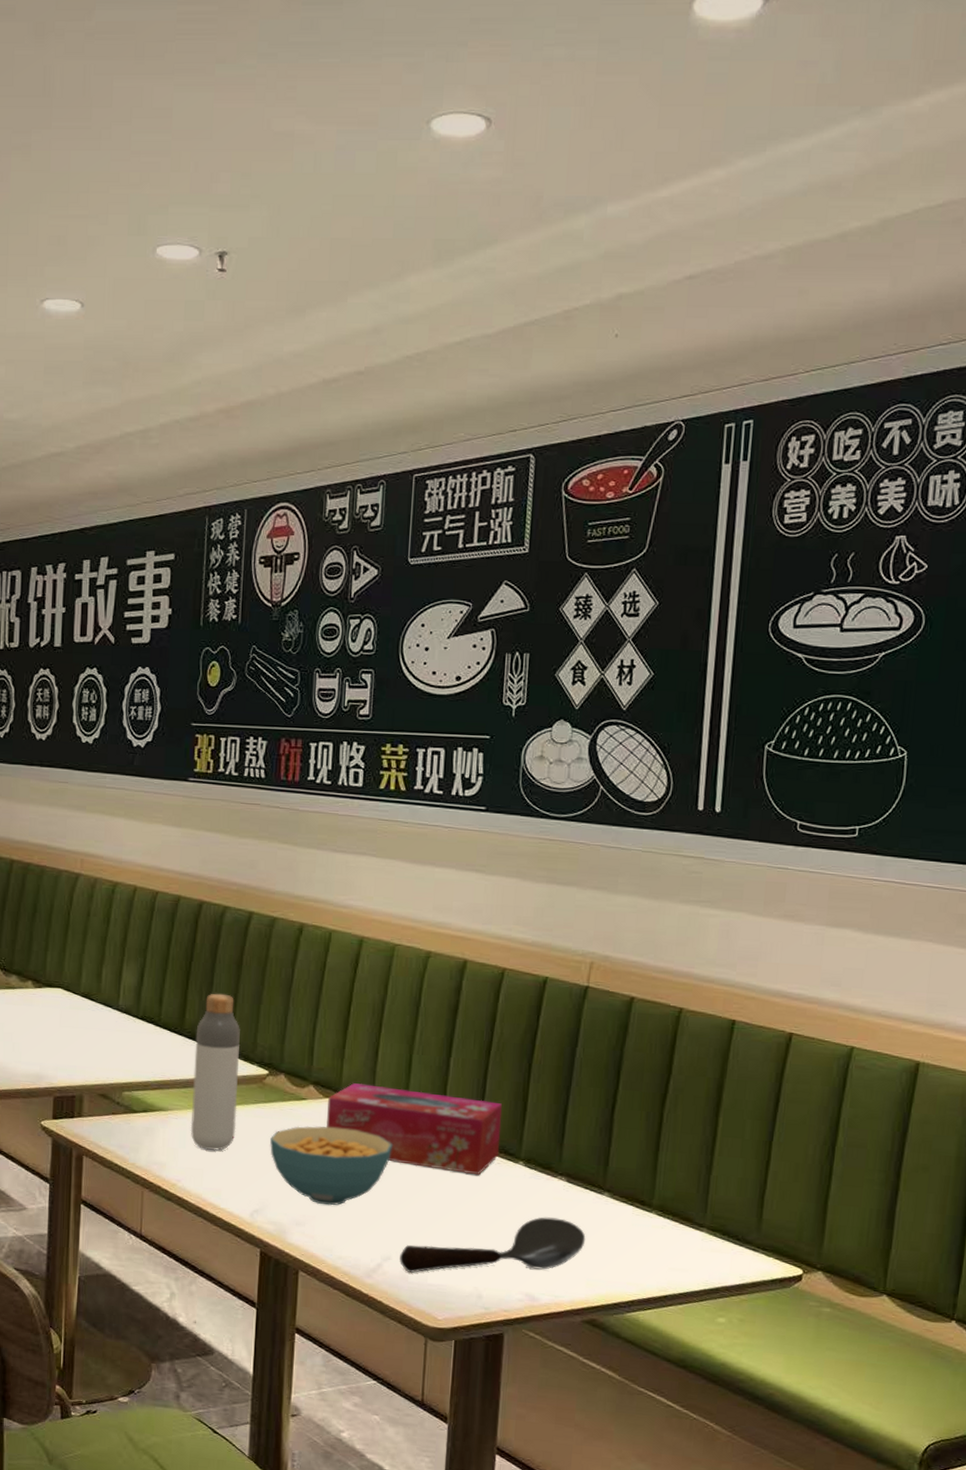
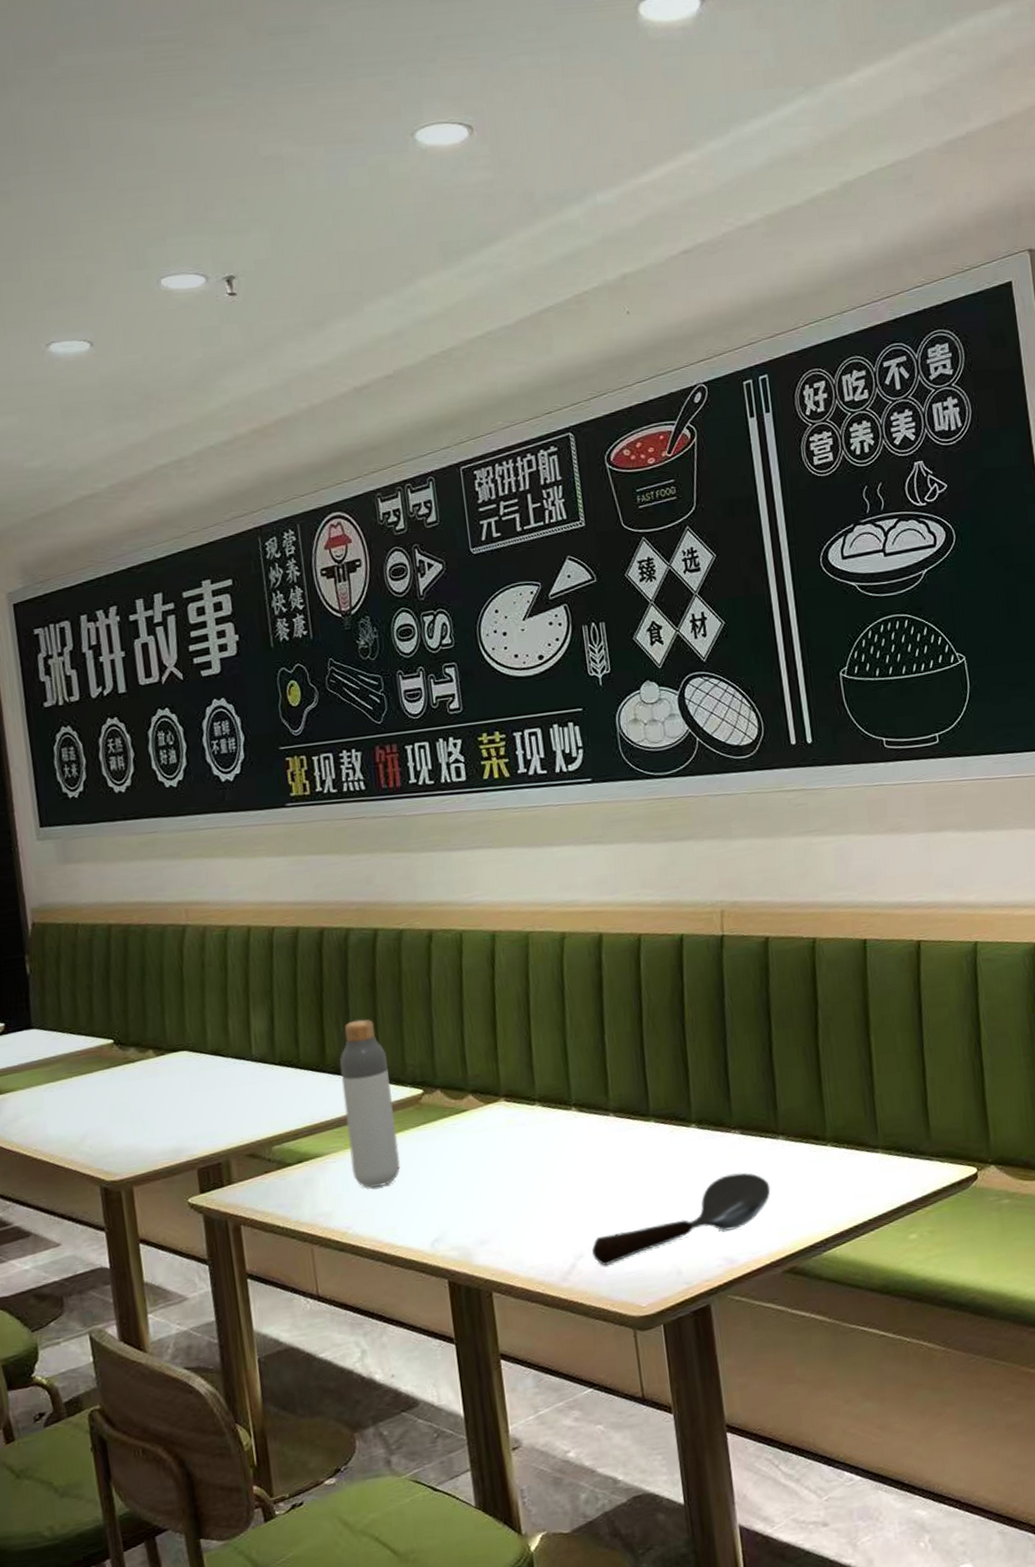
cereal bowl: present [270,1125,393,1206] -> none [438,1130,564,1218]
tissue box: present [327,1083,503,1176] -> none [489,1070,671,1155]

